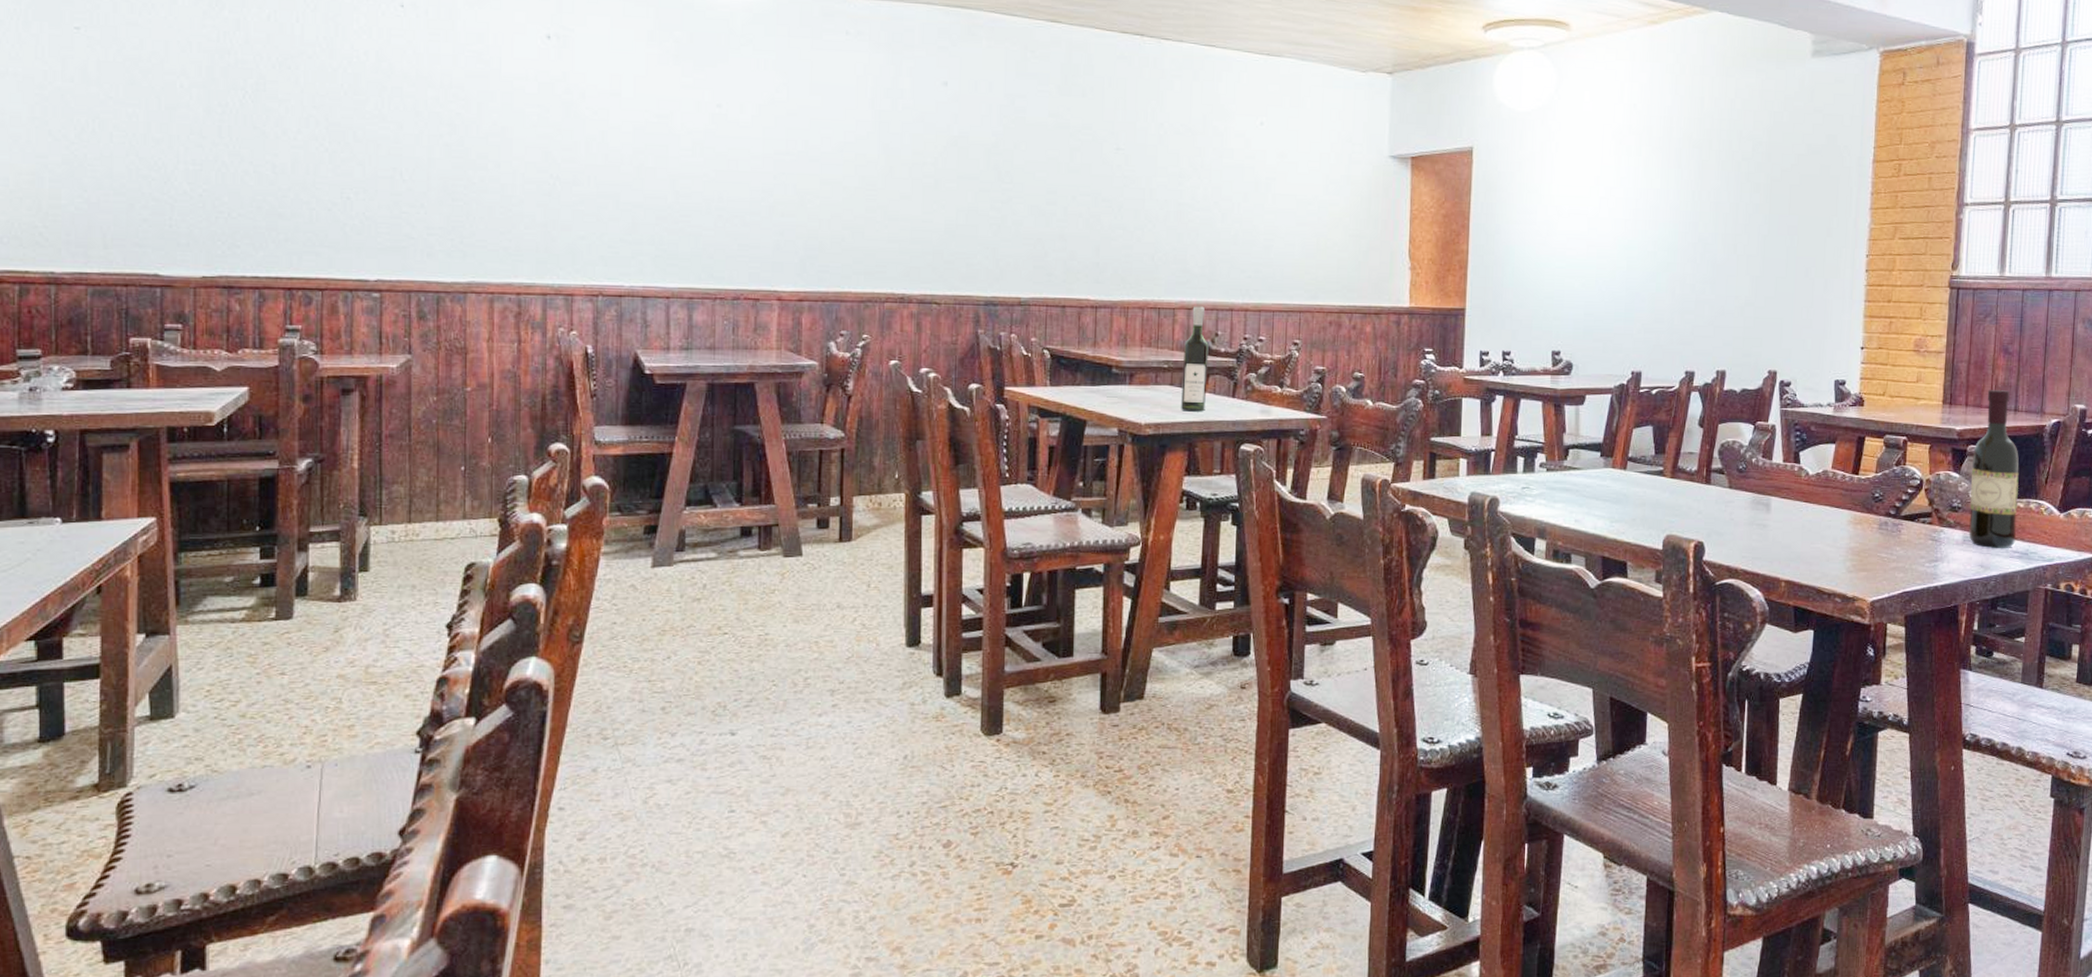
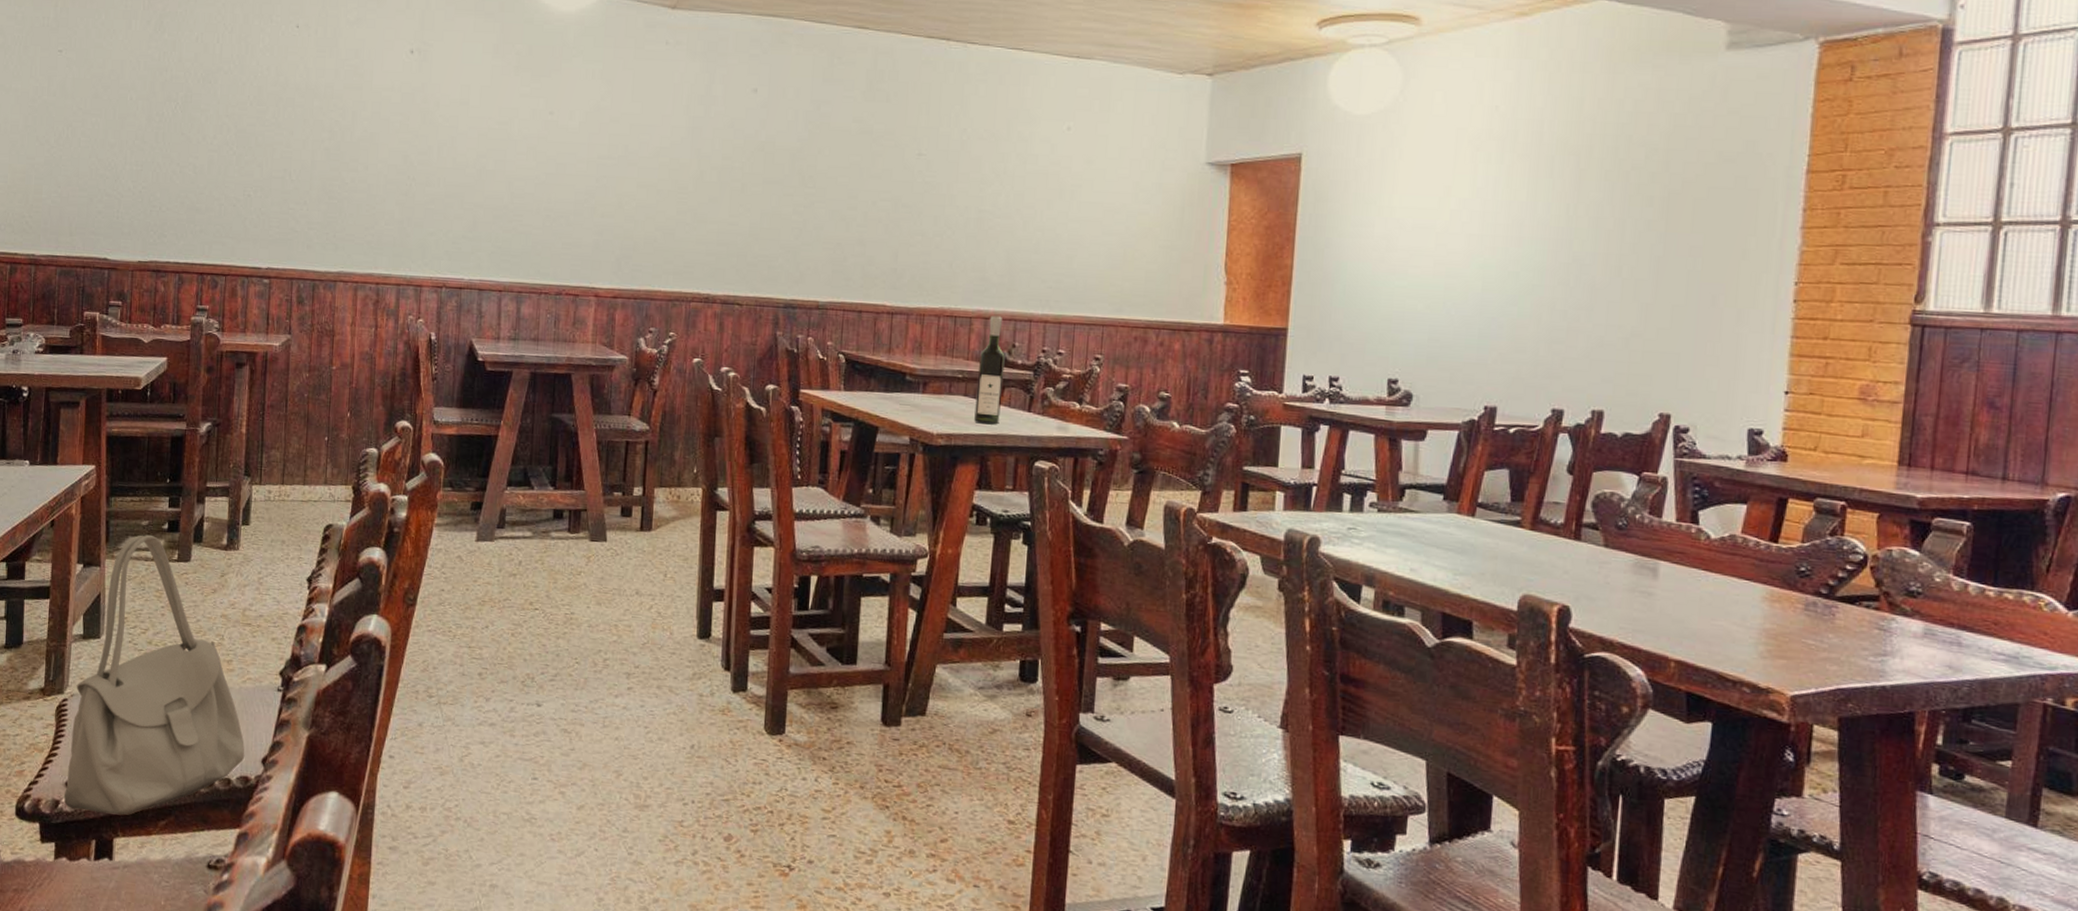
handbag: none [135,593,377,919] -> present [64,535,245,816]
wine bottle: present [1969,390,2019,548] -> none [1932,451,2008,648]

